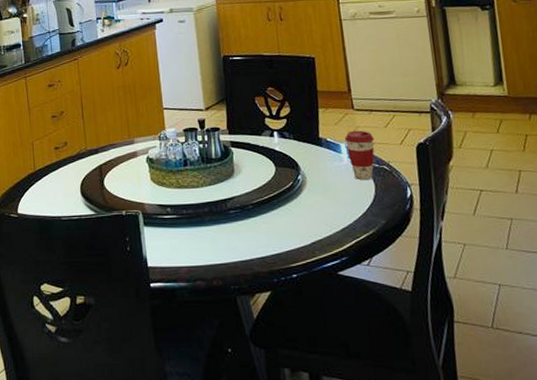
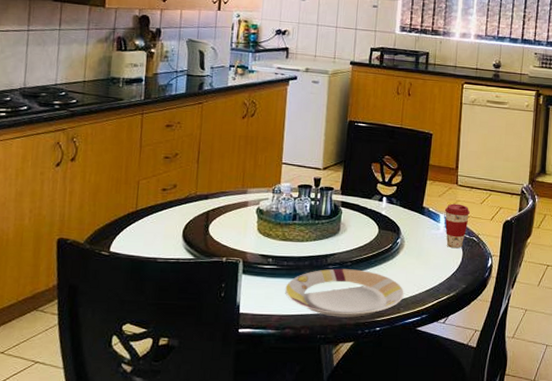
plate: none [189,212,317,265] -> present [285,268,404,318]

